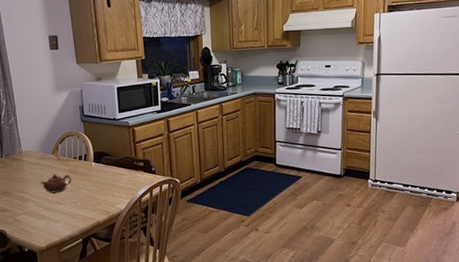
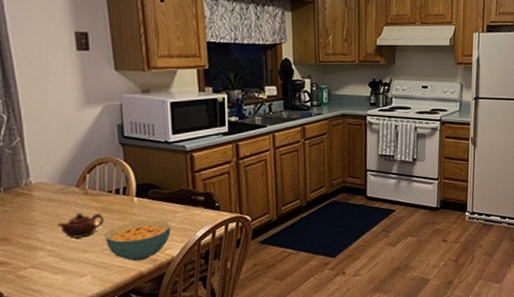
cereal bowl: none [72,180,119,213] -> present [104,219,171,262]

